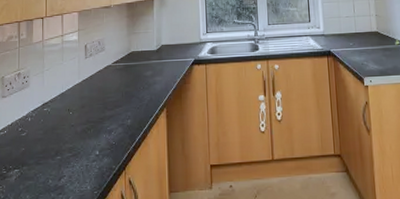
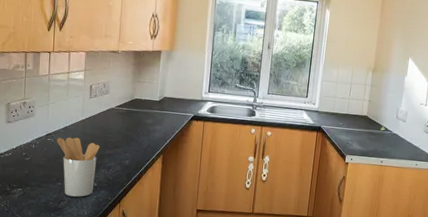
utensil holder: none [53,103,99,170] -> present [56,137,100,197]

